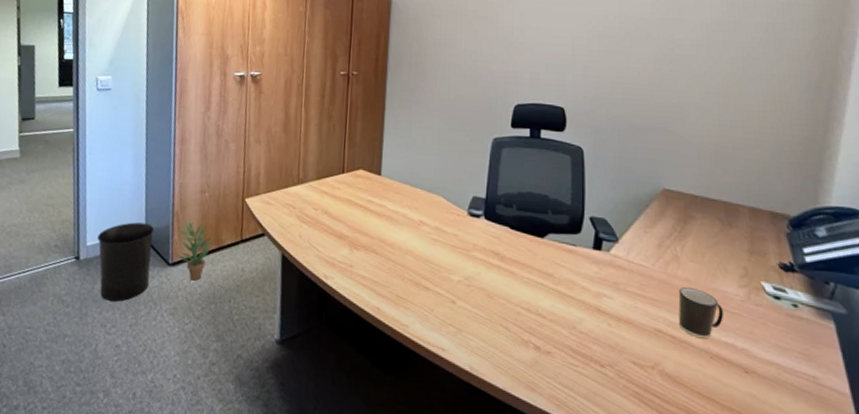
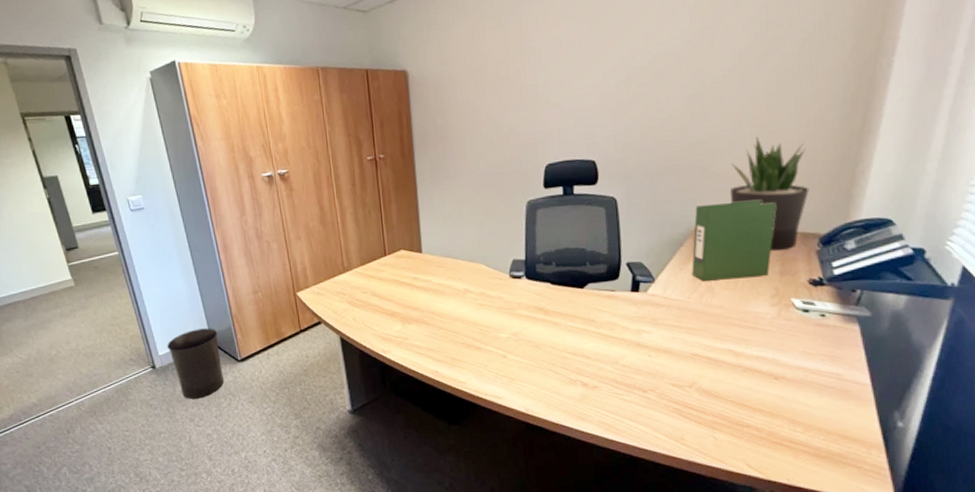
potted plant: present [177,221,213,281] -> none [239,320,274,372]
binder: none [657,168,744,254] -> present [692,199,777,281]
mug: present [678,287,724,339] -> none [713,313,756,356]
planter: none [698,107,777,227] -> present [730,136,810,251]

